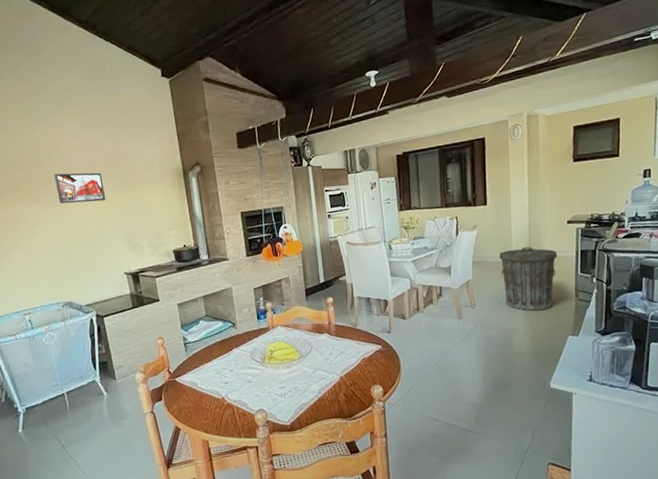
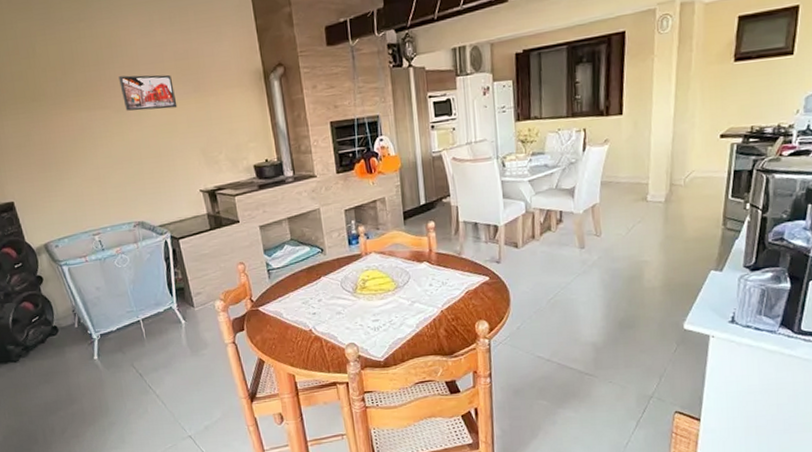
trash can: present [499,246,558,311] -> none [634,165,705,241]

